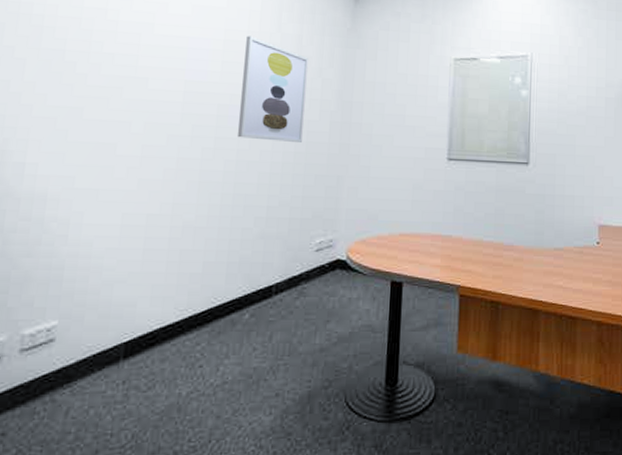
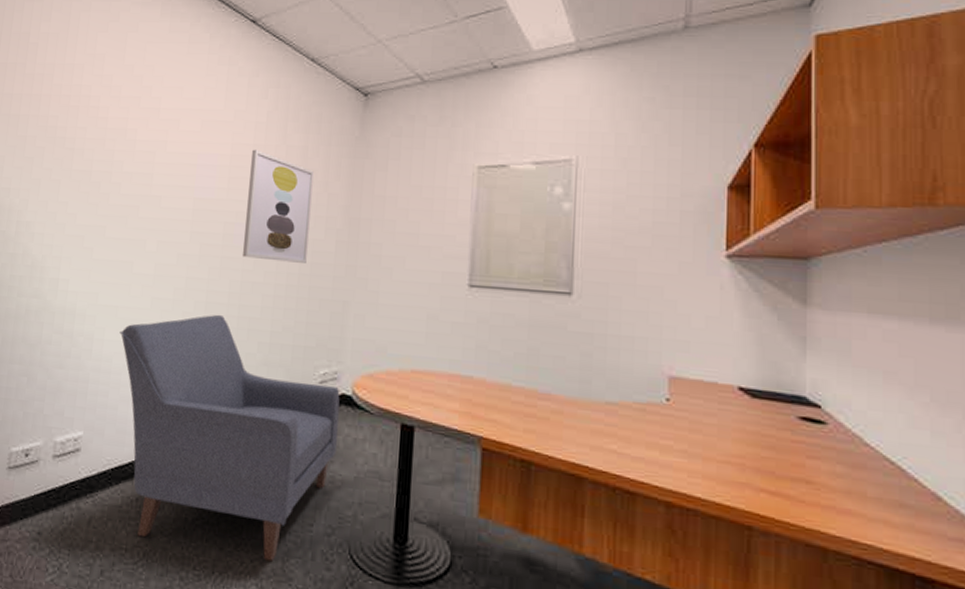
chair: none [101,193,335,421] -> present [119,314,340,562]

